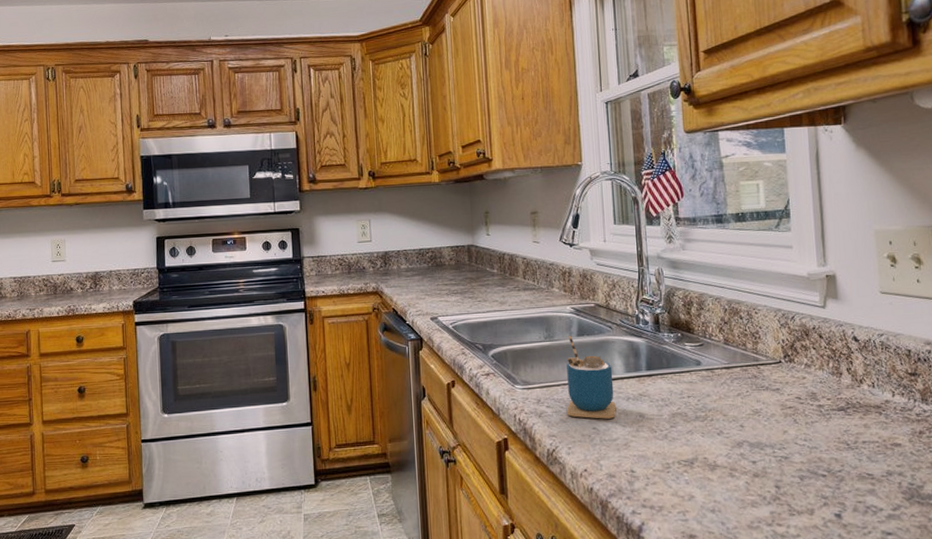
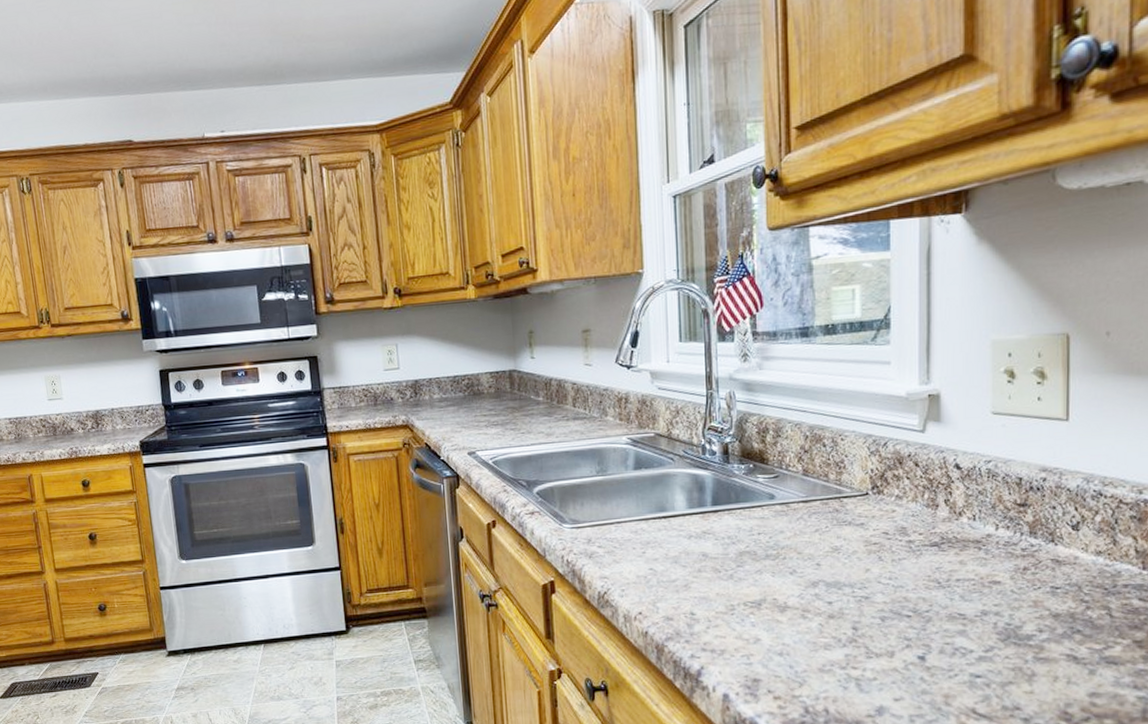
cup: present [566,335,616,419] -> none [620,468,676,559]

